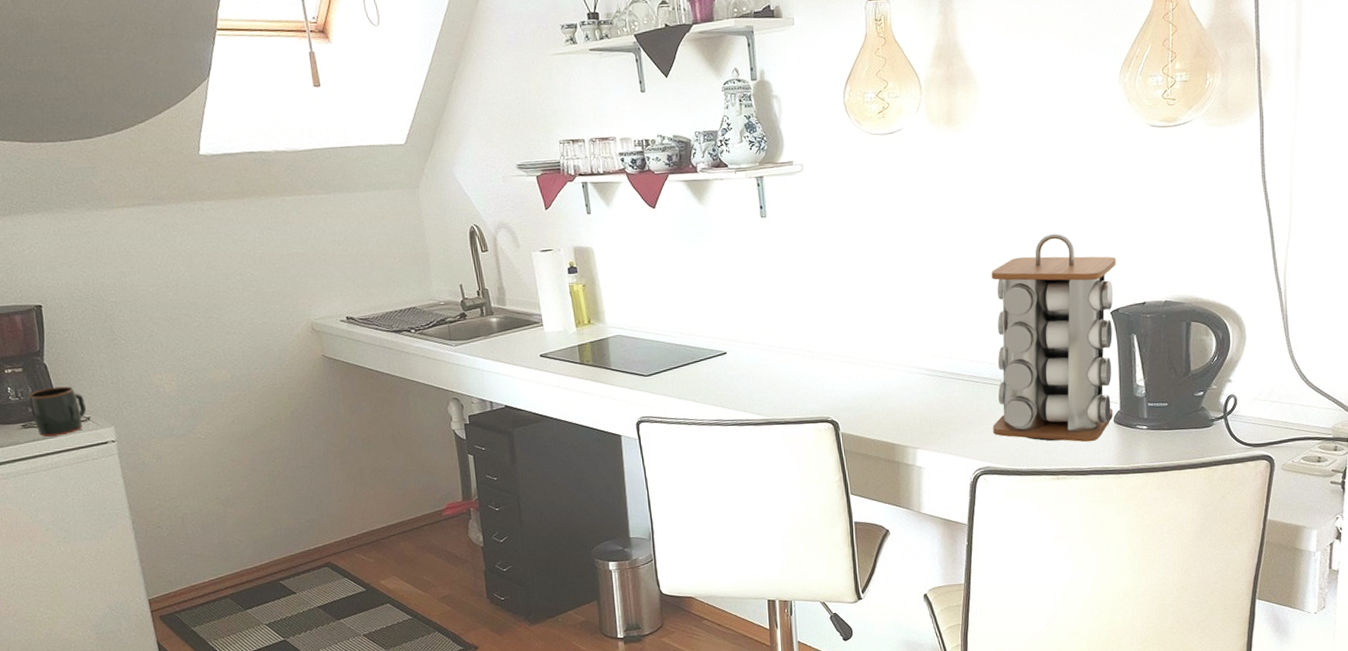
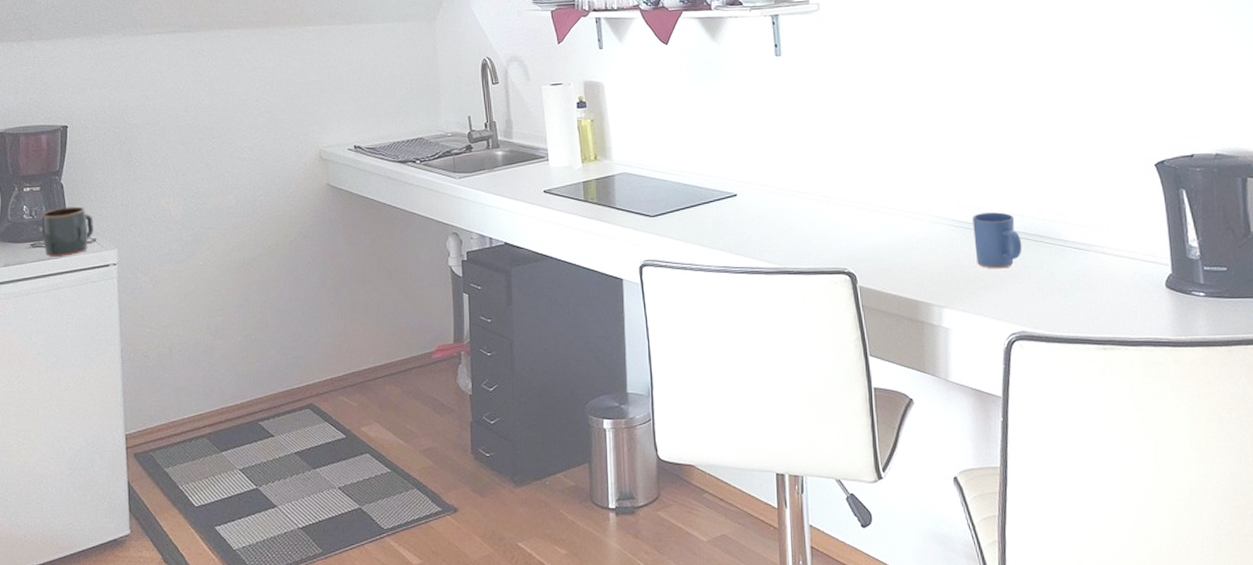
mug: none [945,361,989,413] -> present [972,212,1022,269]
spice rack: present [991,233,1116,442] -> none [1020,79,1165,308]

